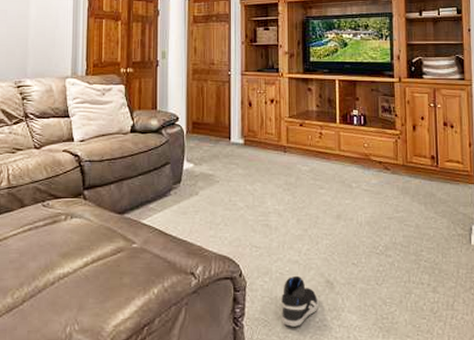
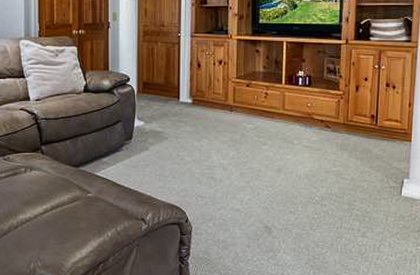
sneaker: present [281,275,318,327] -> none [223,221,257,265]

